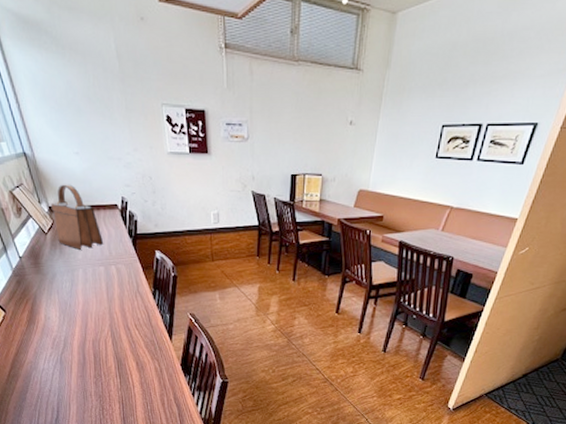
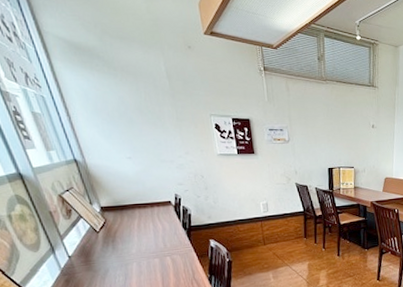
handbag: present [51,184,103,250] -> none [103,185,157,245]

